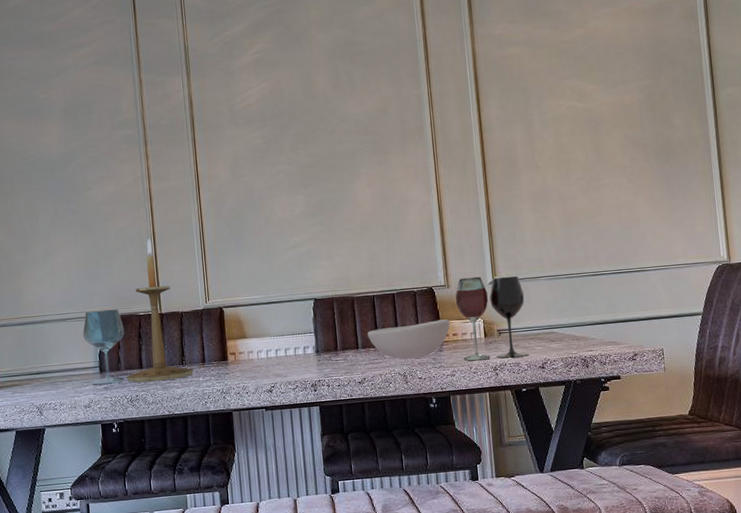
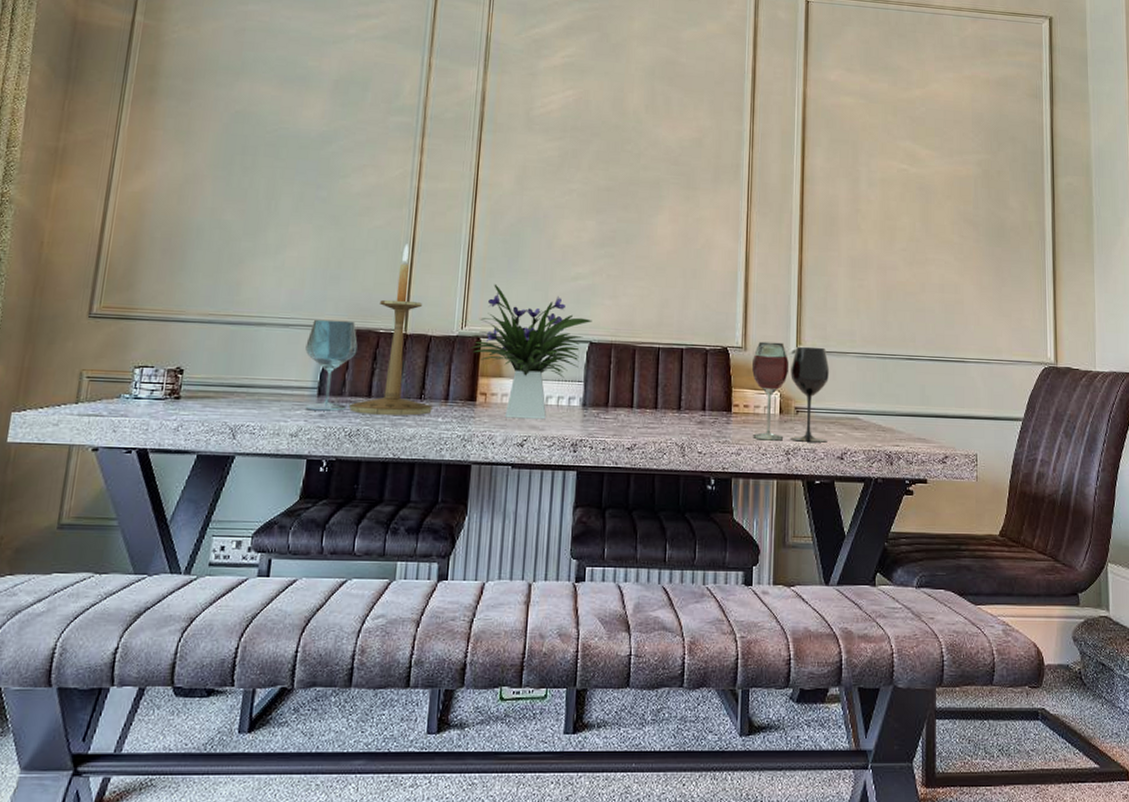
flower arrangement: none [214,261,314,371] -> present [470,283,592,420]
bowl: present [367,319,450,360] -> none [645,386,743,429]

